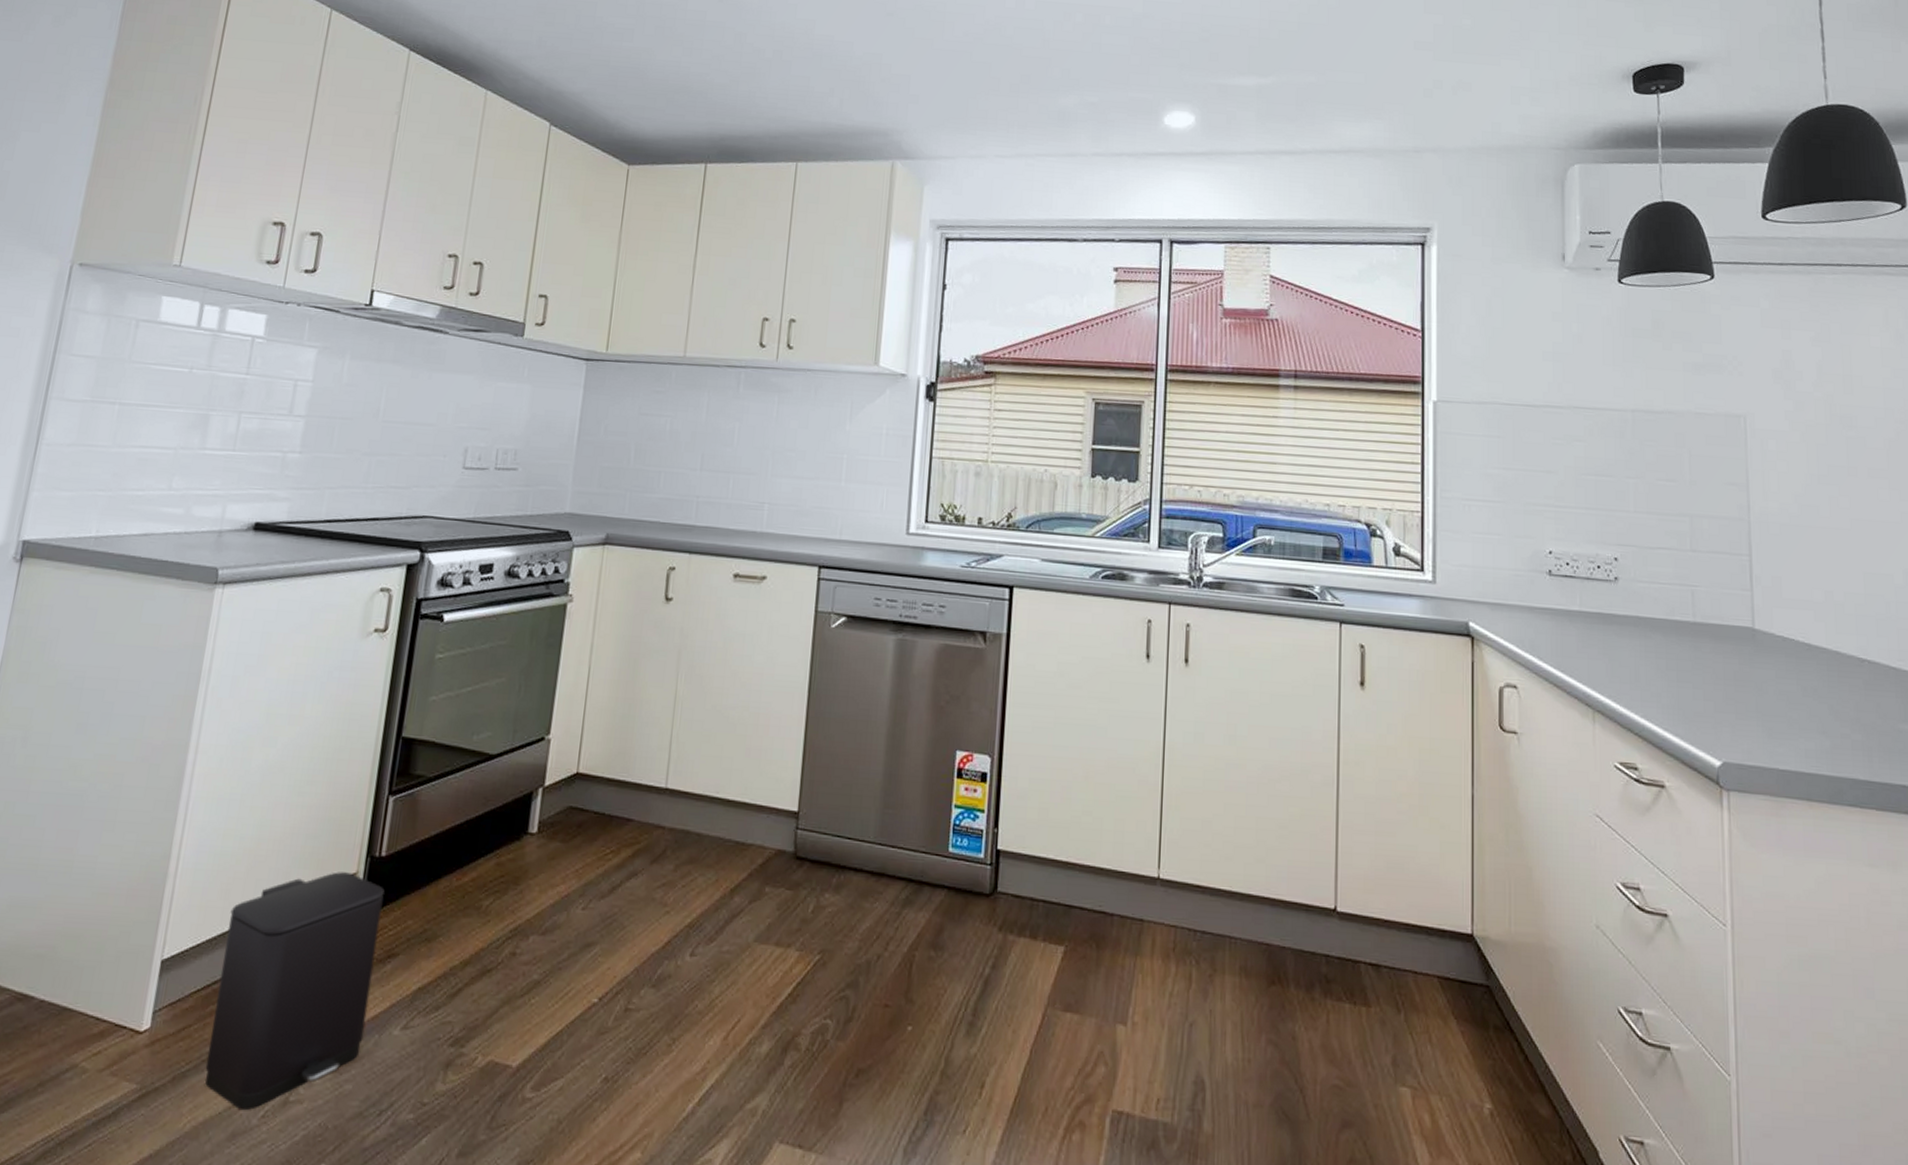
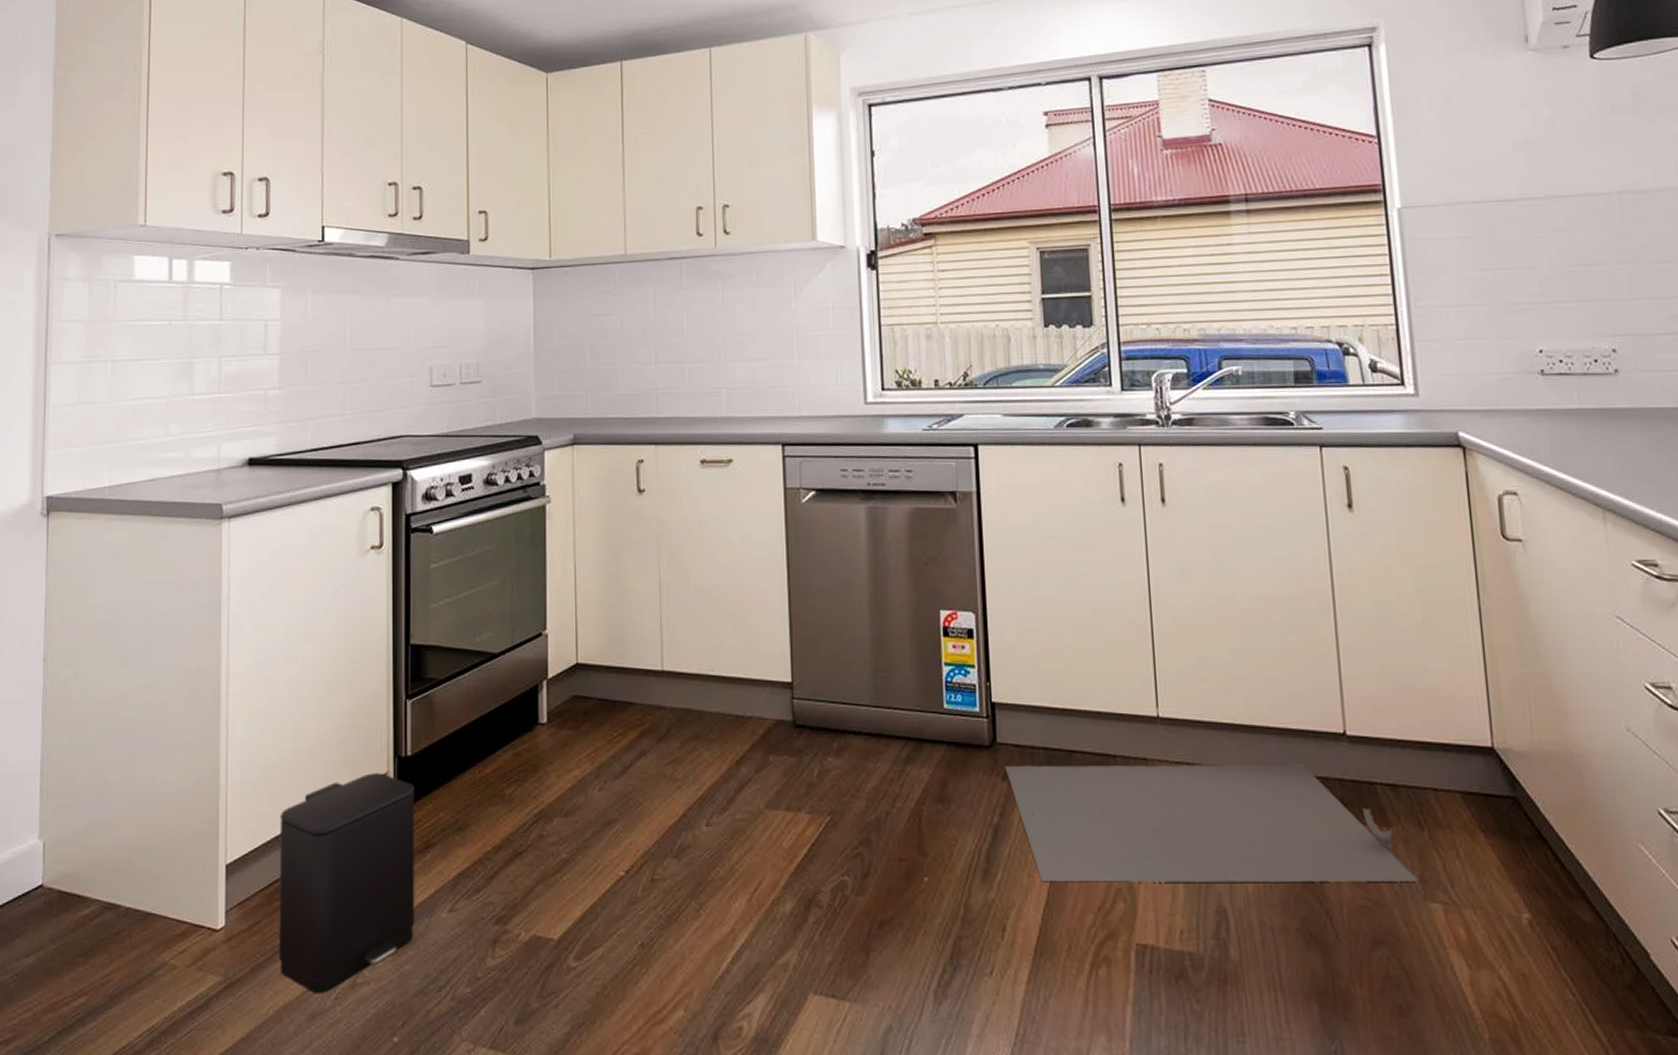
door mat: none [1002,915,1391,1064] -> present [1005,764,1419,883]

